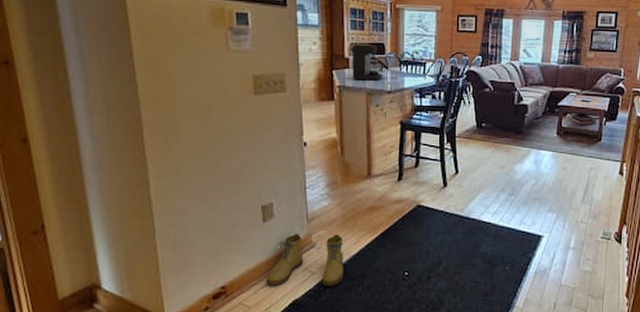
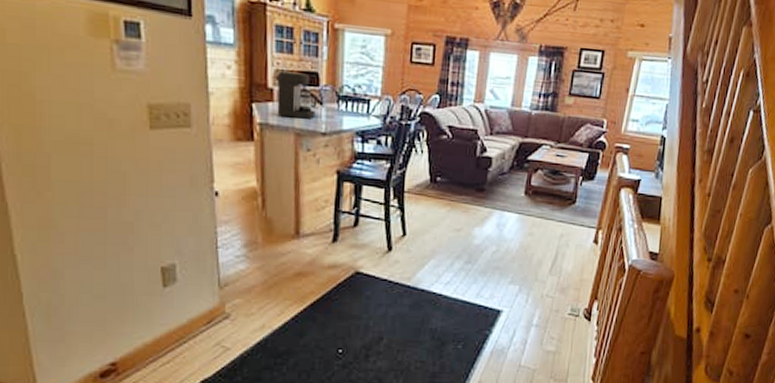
boot: present [266,233,344,287] -> none [168,301,265,365]

